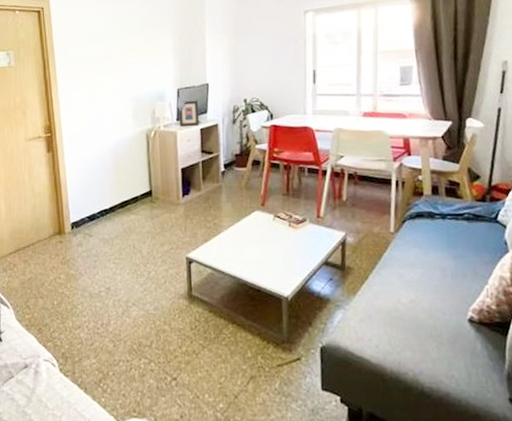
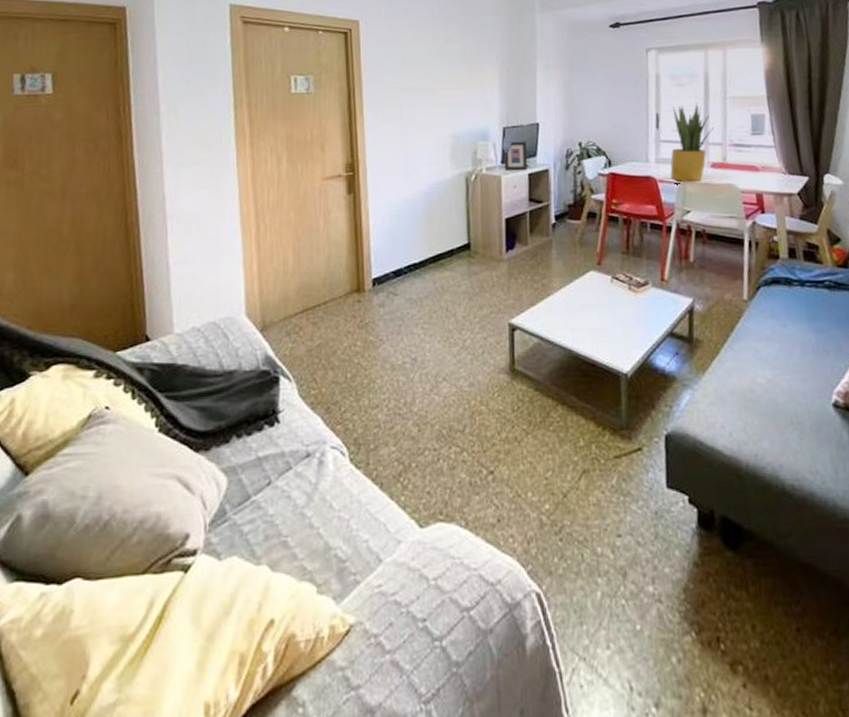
planter: none [325,58,366,131] -> present [670,102,714,183]

